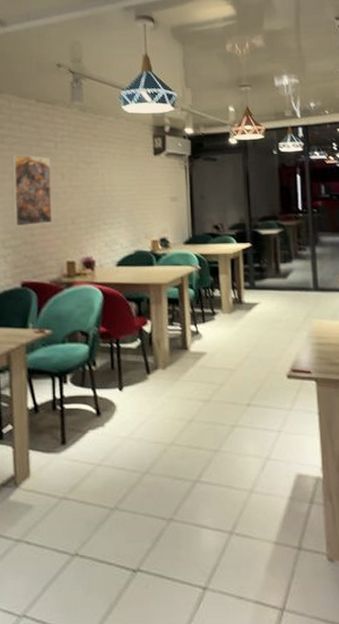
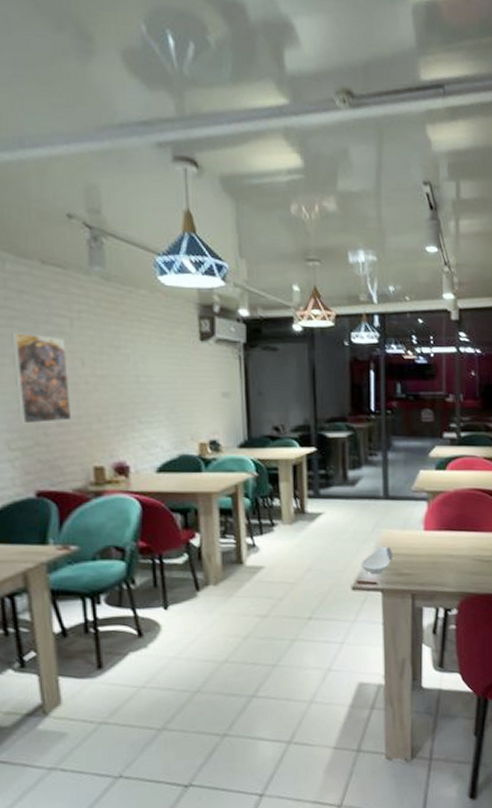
spoon rest: none [295,336,325,364] -> present [361,546,393,575]

